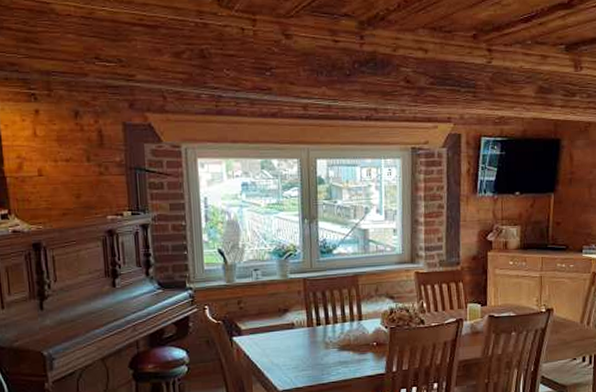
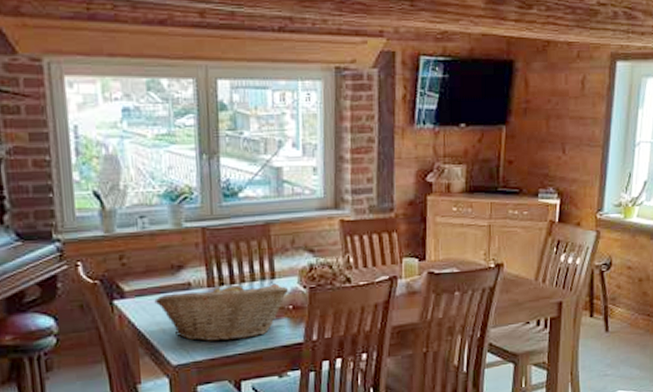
fruit basket: none [265,322,374,371] -> present [154,281,289,342]

